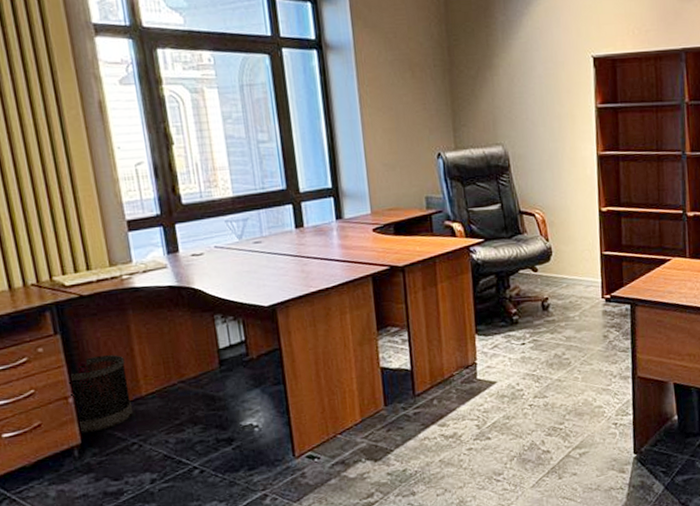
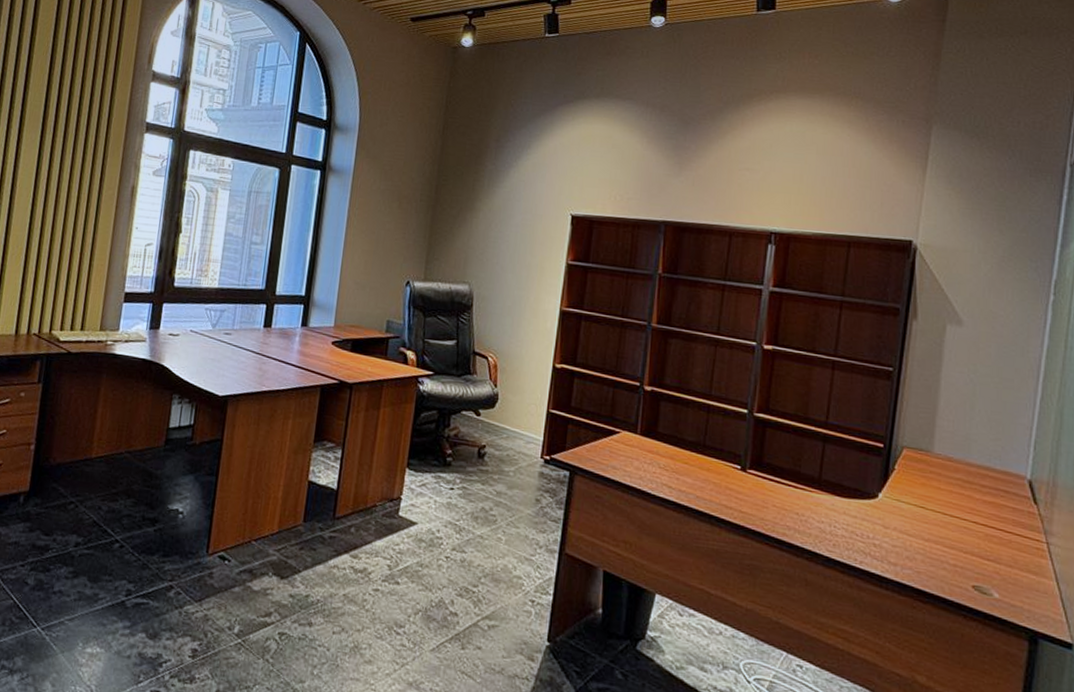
wastebasket: present [69,355,134,434] -> none [29,410,87,483]

